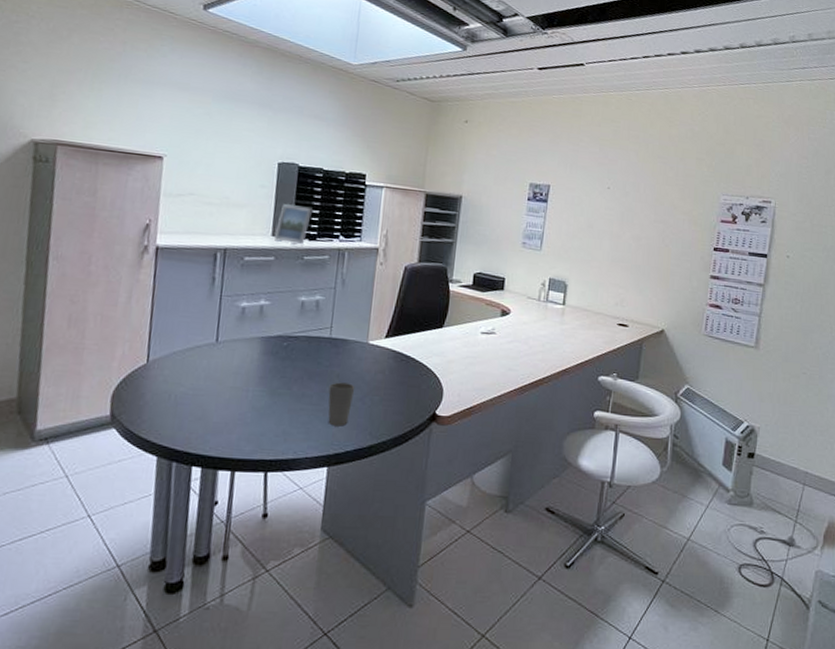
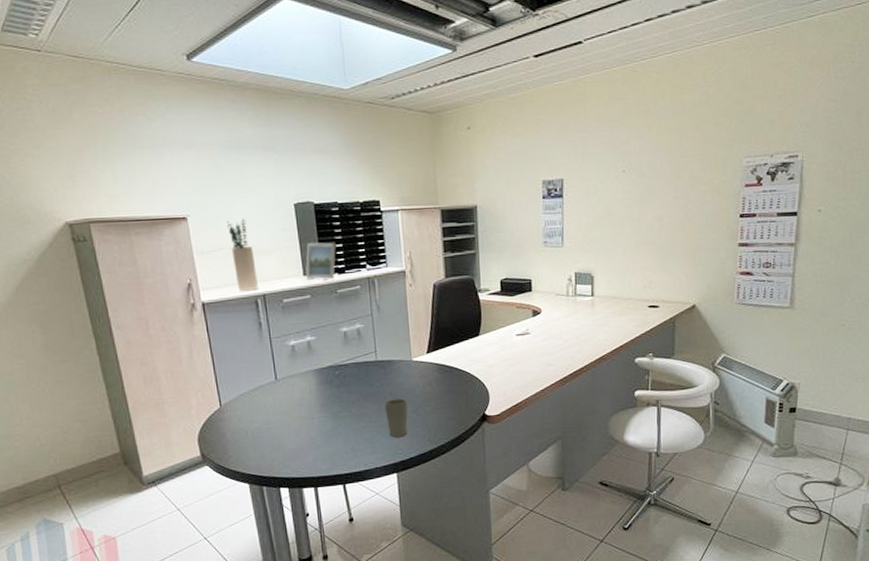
vase: none [198,167,226,243] -> present [227,218,258,292]

